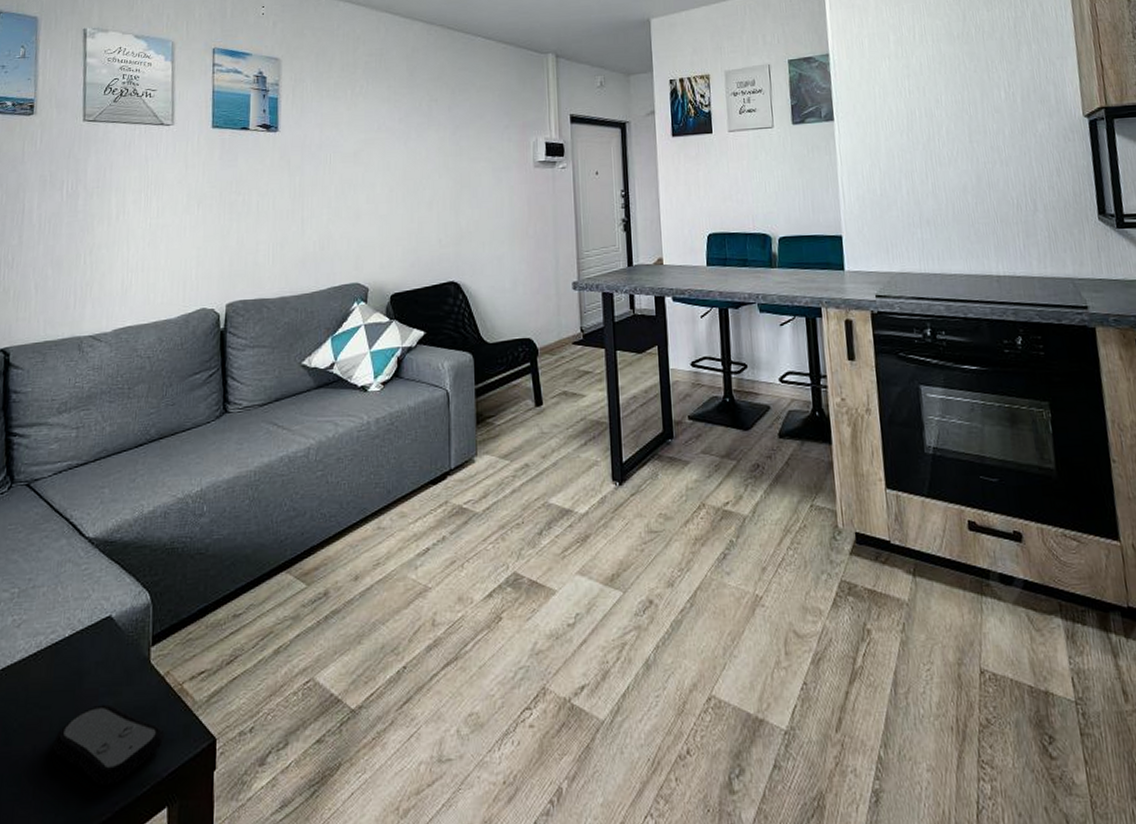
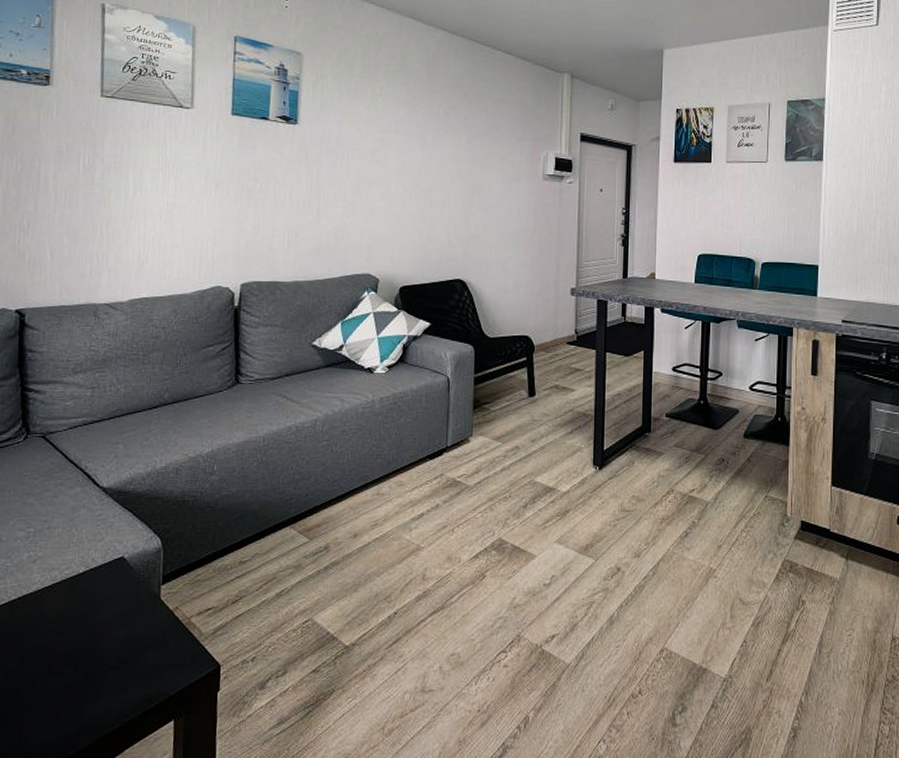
remote control: present [52,704,165,785] -> none [67,632,173,700]

